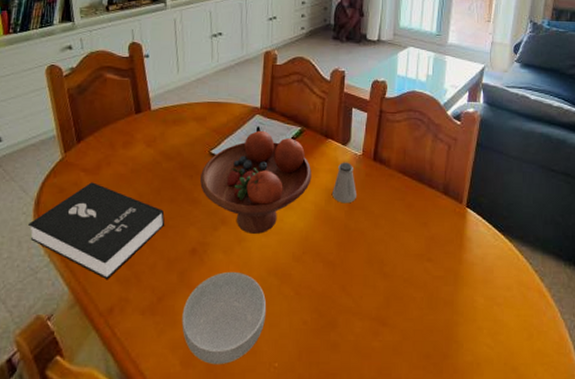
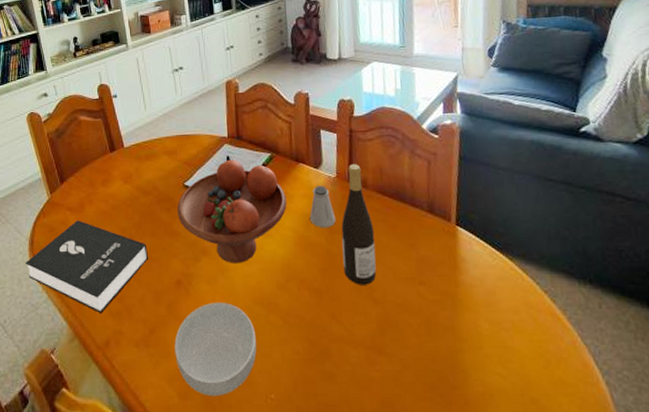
wine bottle: none [359,143,391,260] -> present [341,164,377,285]

